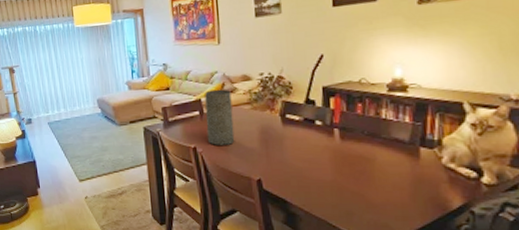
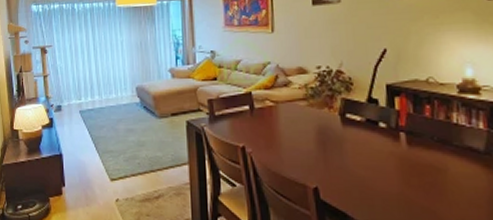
vase: present [205,89,235,146] -> none [256,82,289,147]

